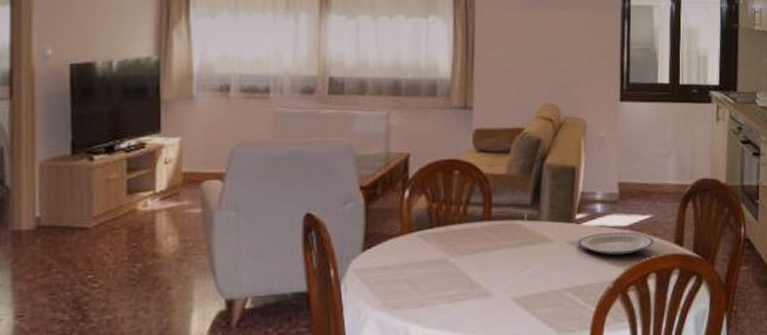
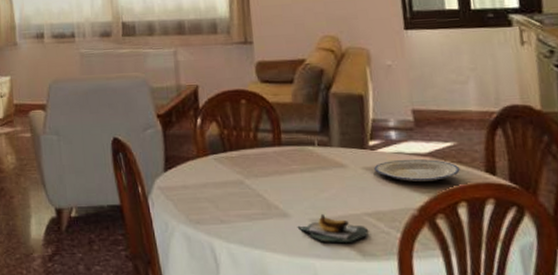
banana bunch: none [498,290,566,321] -> present [297,213,368,242]

